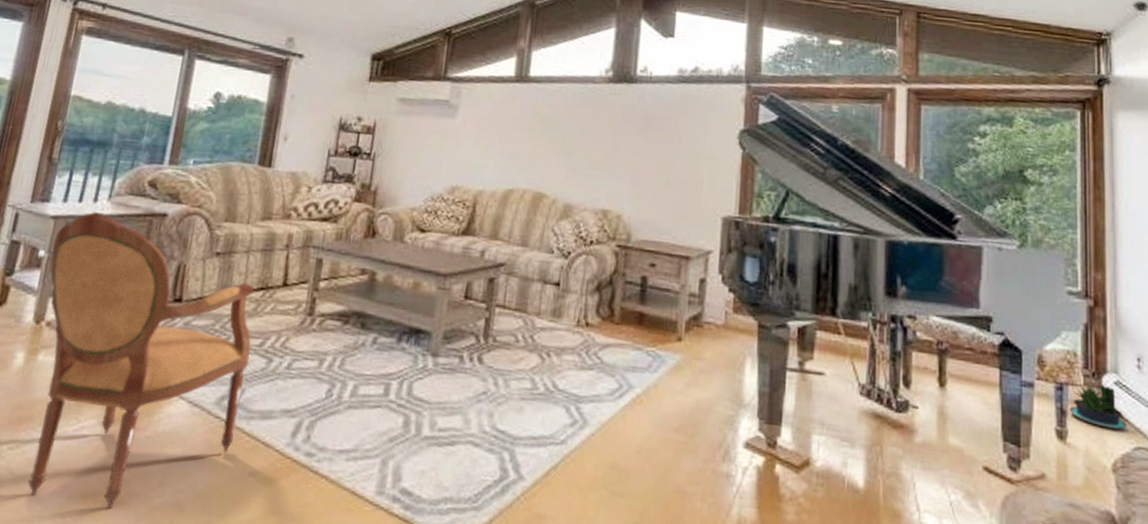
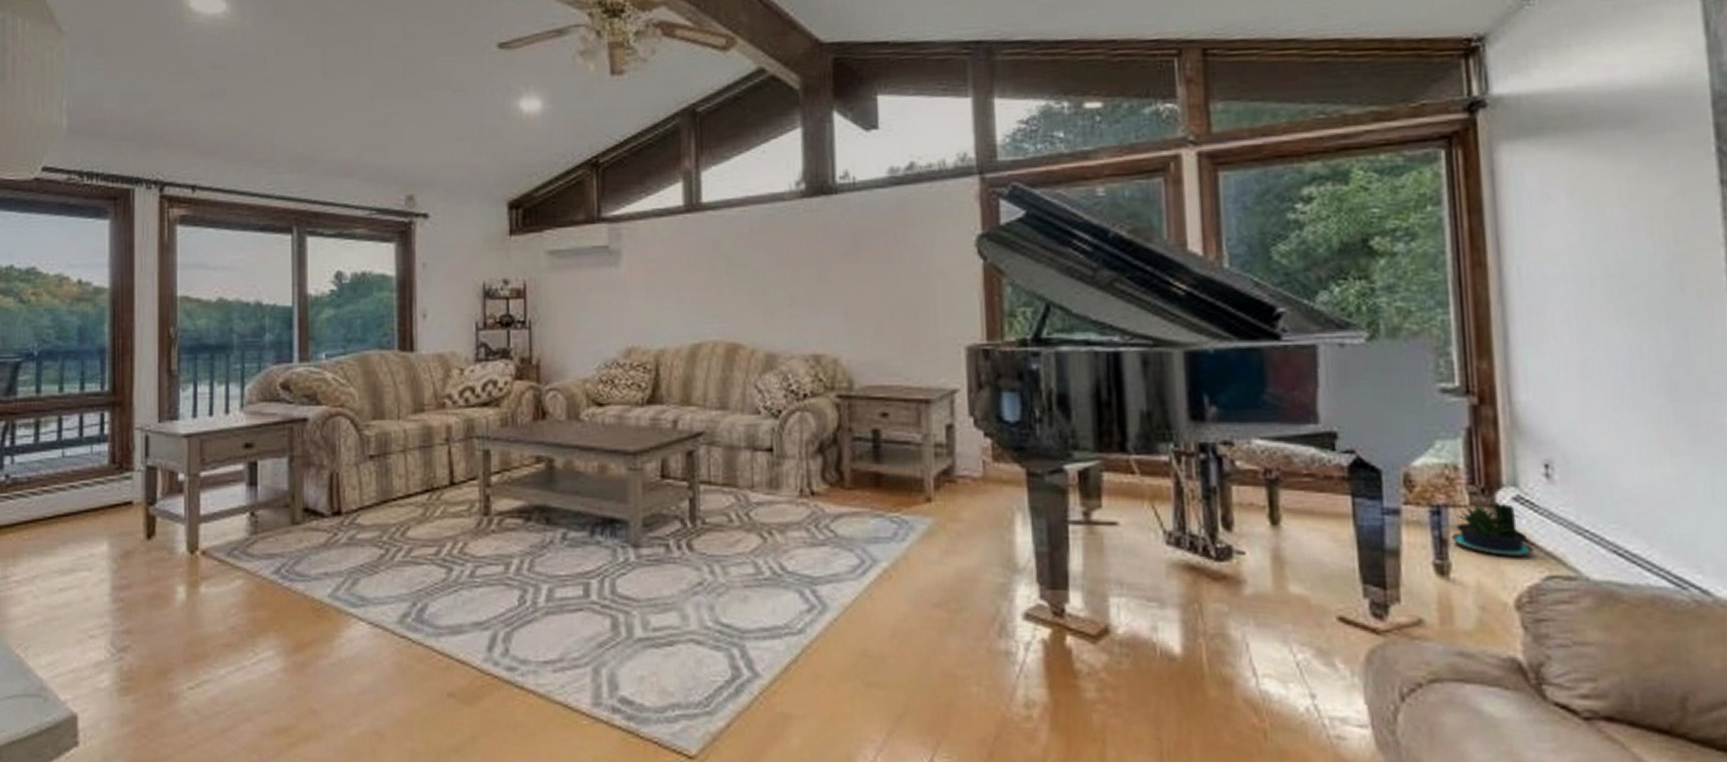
armchair: present [27,211,254,510] -> none [192,424,428,744]

